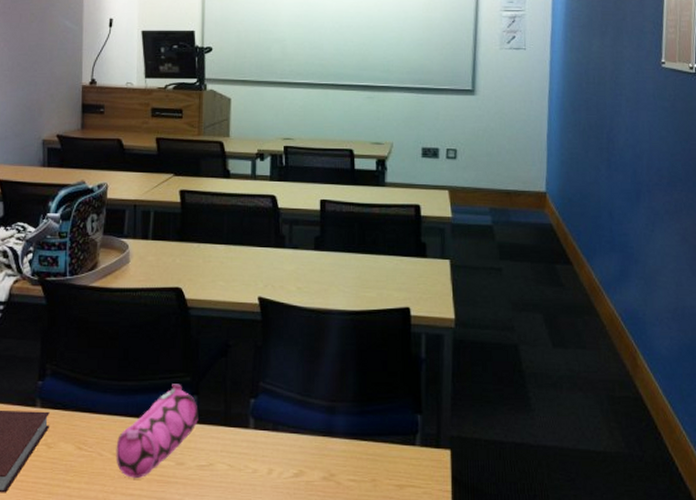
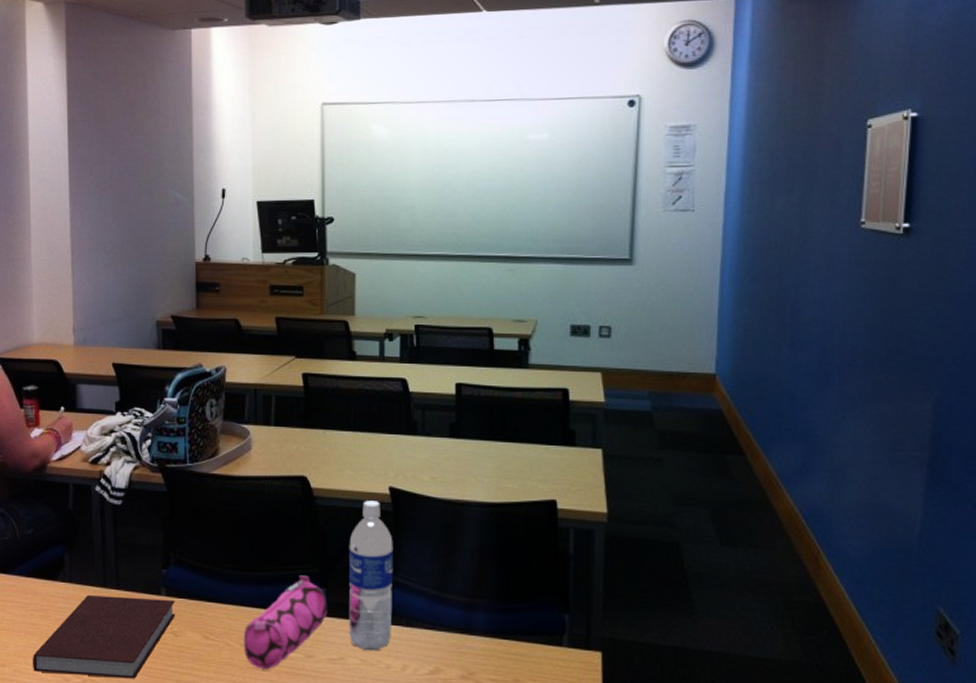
water bottle: none [218,310,261,457] -> present [348,501,394,652]

